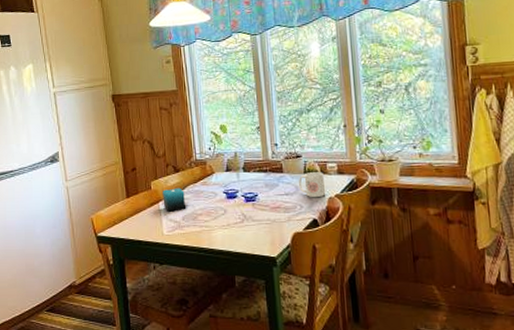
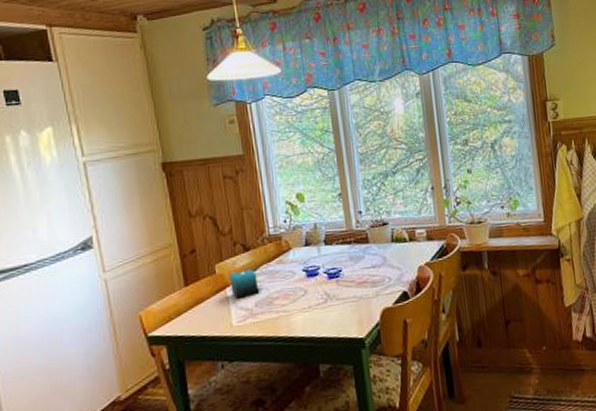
mug: present [299,172,326,198] -> none [386,239,416,269]

